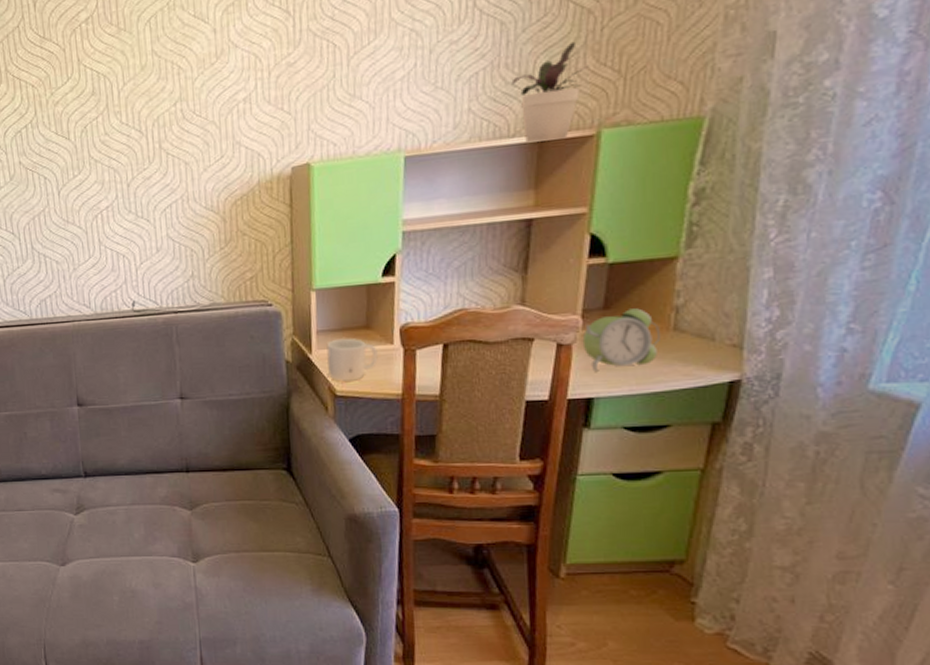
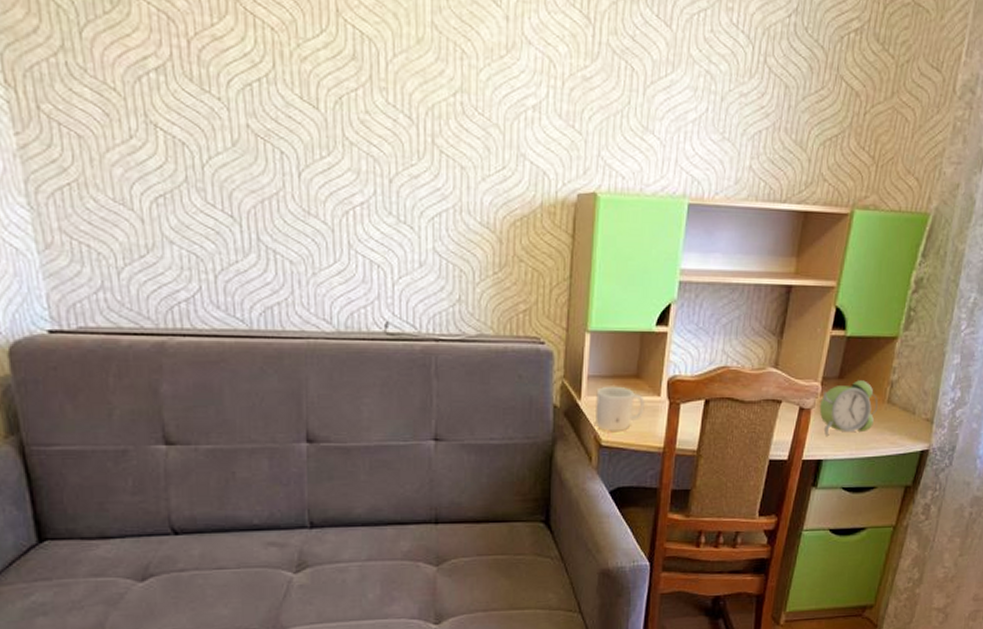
potted plant: present [511,41,590,143] -> none [788,120,852,212]

